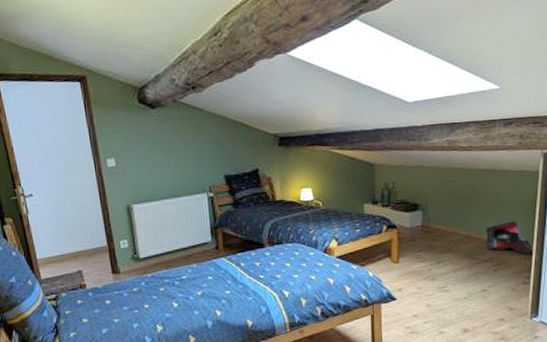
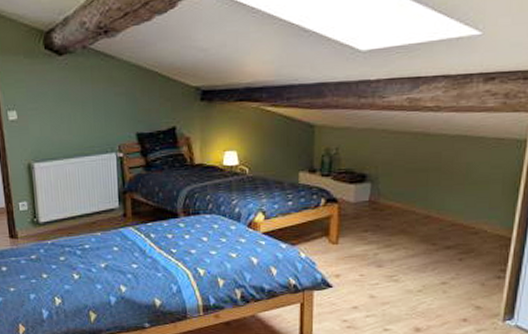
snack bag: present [486,221,531,255] -> none [451,200,510,242]

